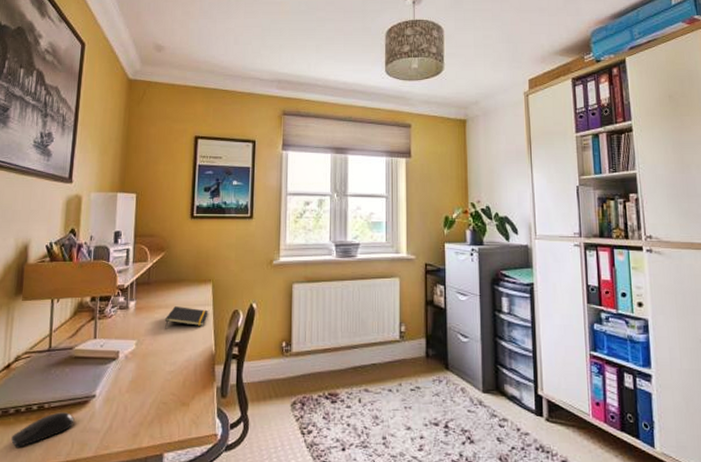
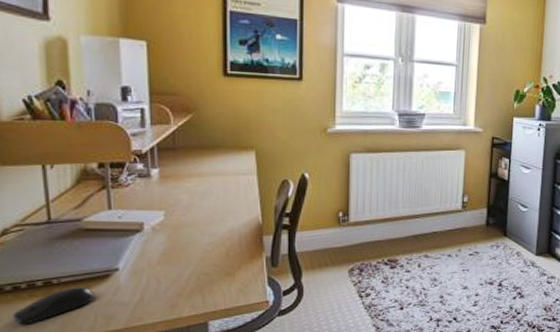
notepad: present [164,306,208,329] -> none [198,175,252,199]

